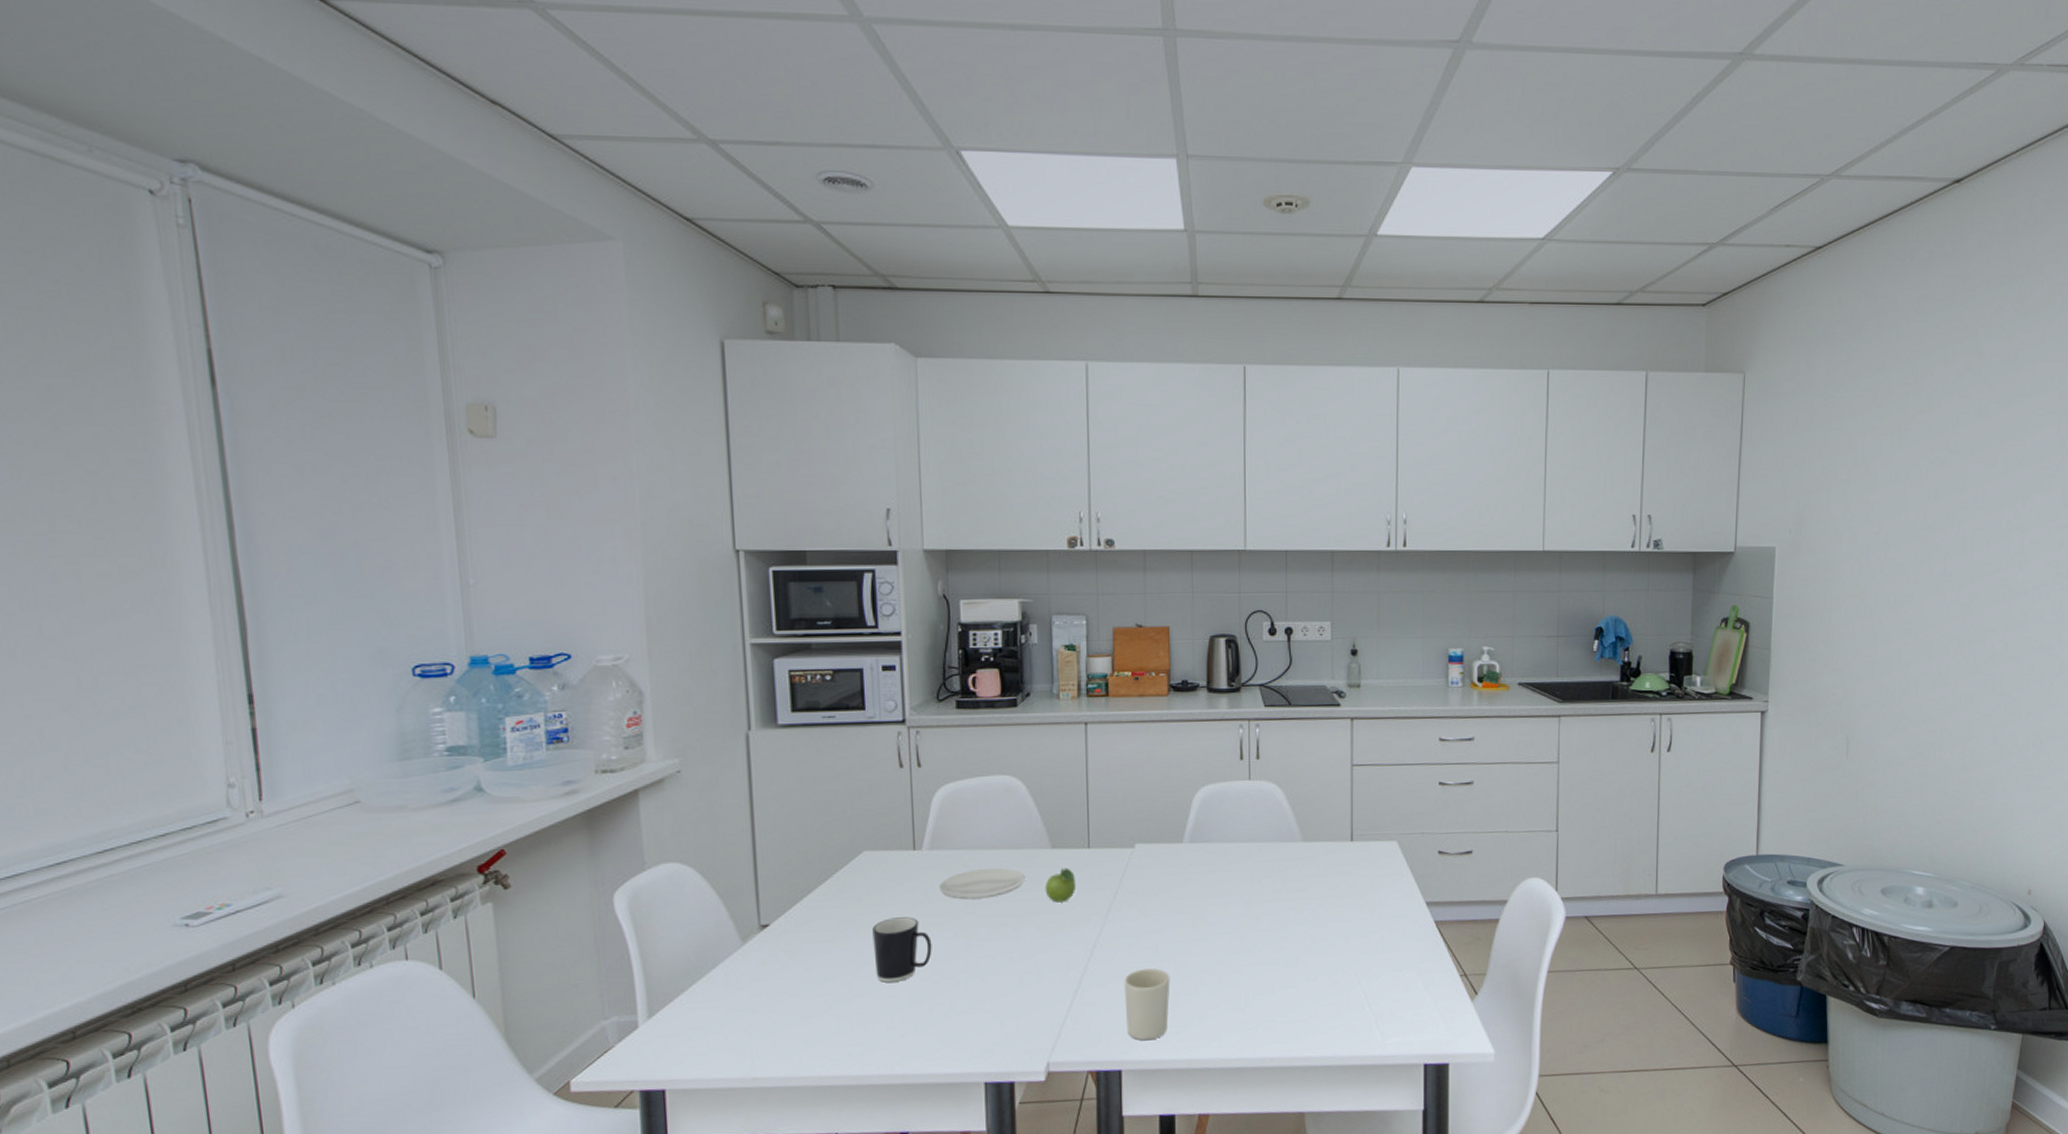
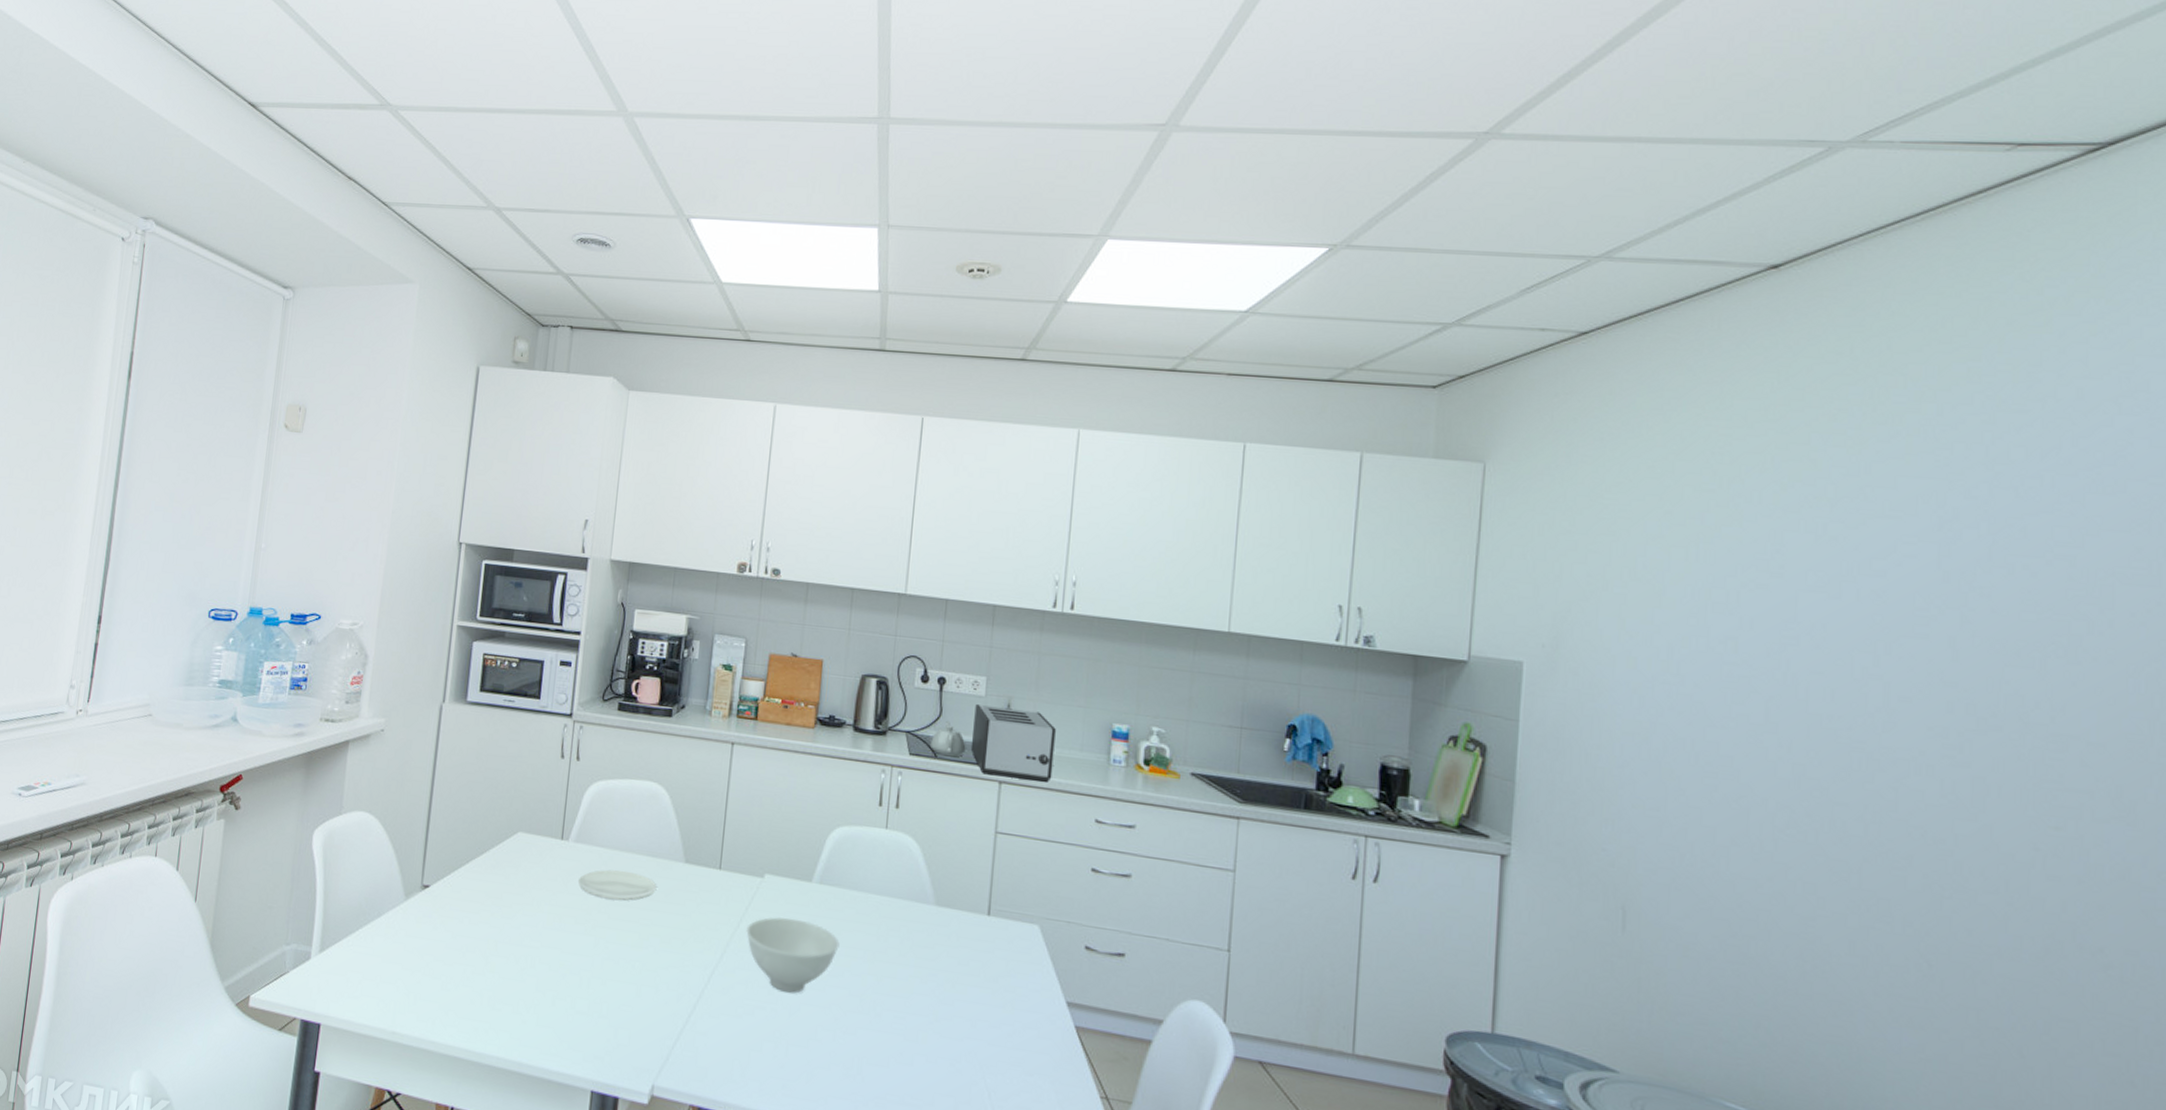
mug: present [872,917,932,982] -> none [511,902,564,967]
fruit: present [1045,868,1077,903] -> none [673,884,704,920]
bowl: none [1123,880,1216,949] -> present [746,917,840,993]
mug: present [1124,968,1171,1041] -> none [733,1007,784,1087]
teapot: none [1283,668,1318,703] -> present [929,720,966,758]
toaster: none [1322,648,1398,714] -> present [970,703,1056,783]

